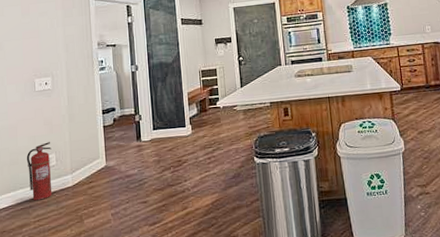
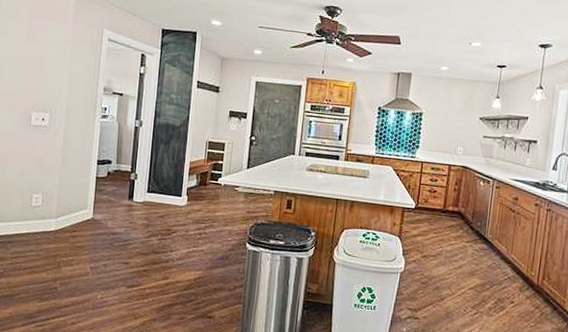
fire extinguisher: present [26,142,53,201] -> none [11,180,39,238]

